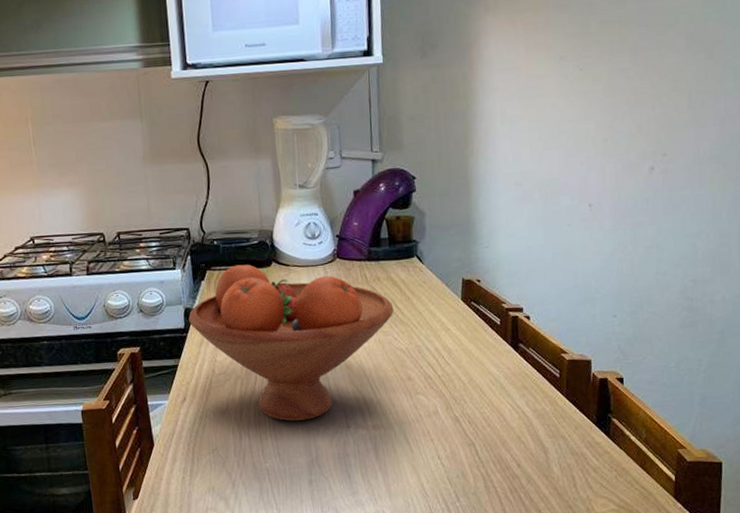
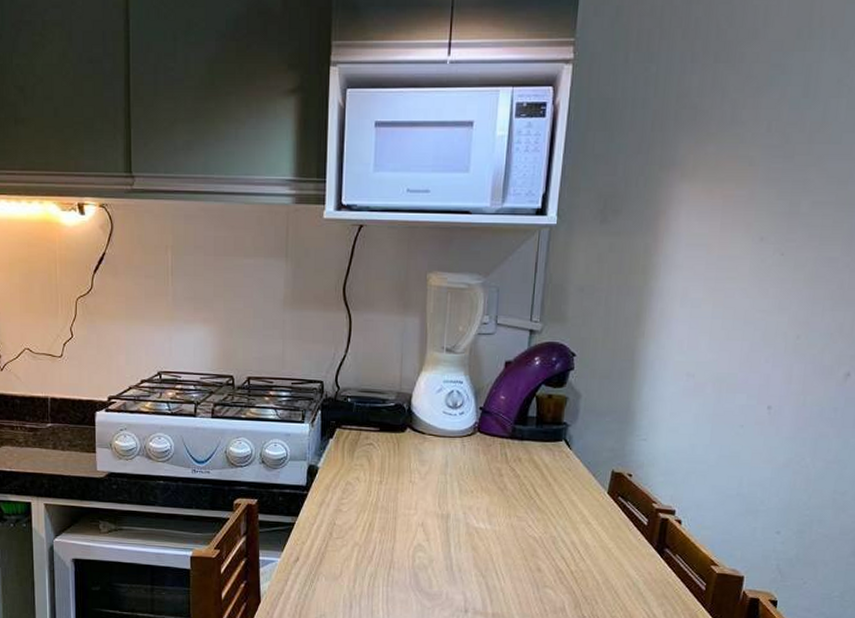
fruit bowl: present [188,264,394,422] -> none [311,426,532,598]

